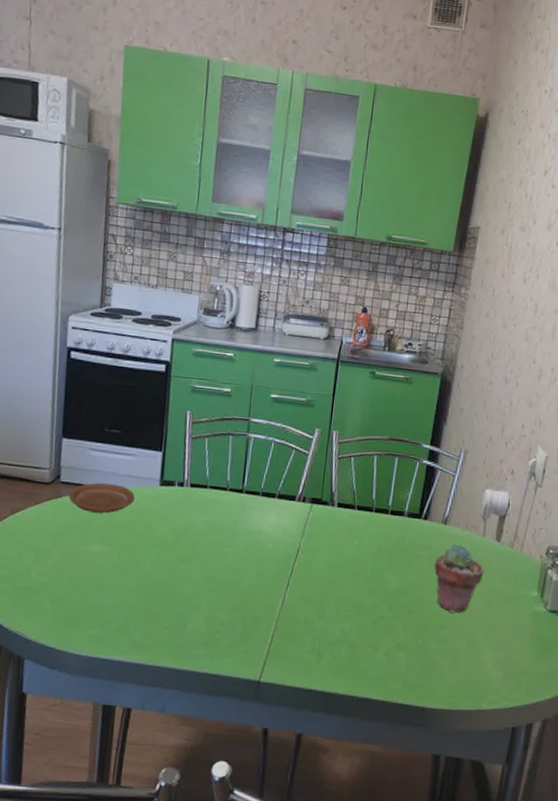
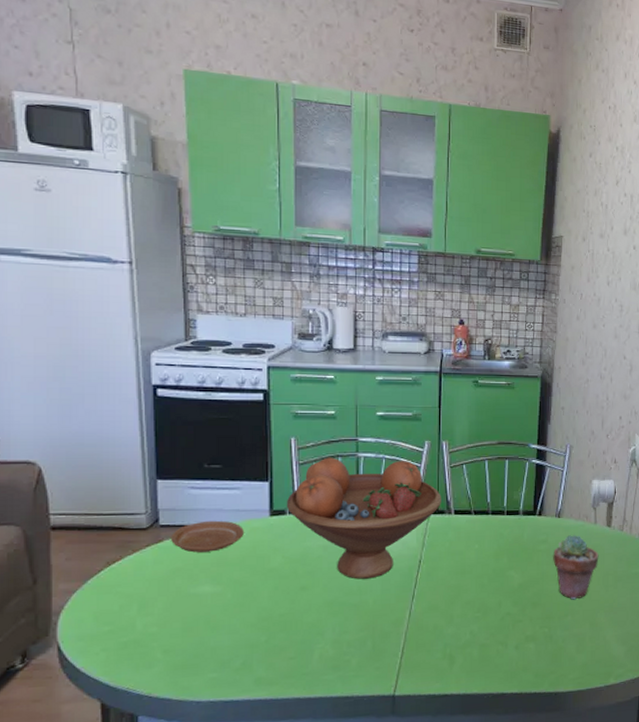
fruit bowl: none [175,434,326,561] -> present [286,457,441,579]

